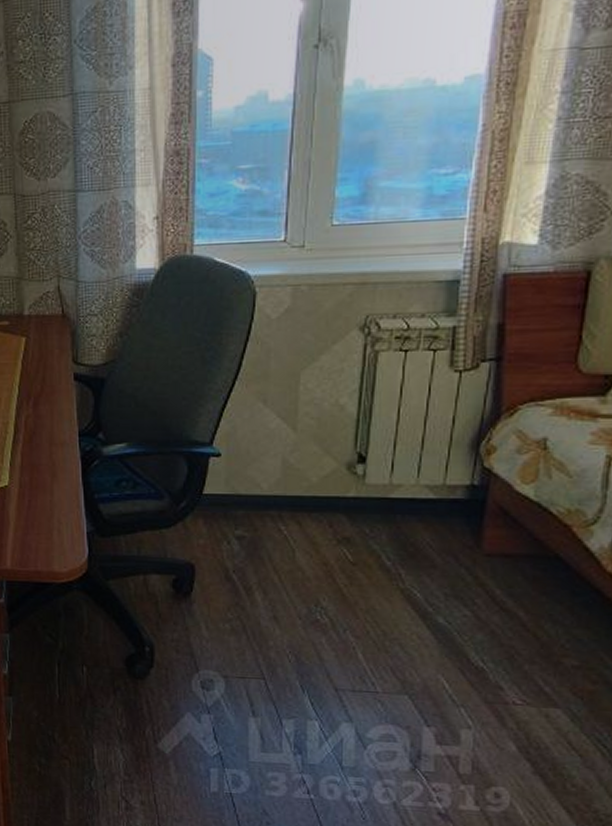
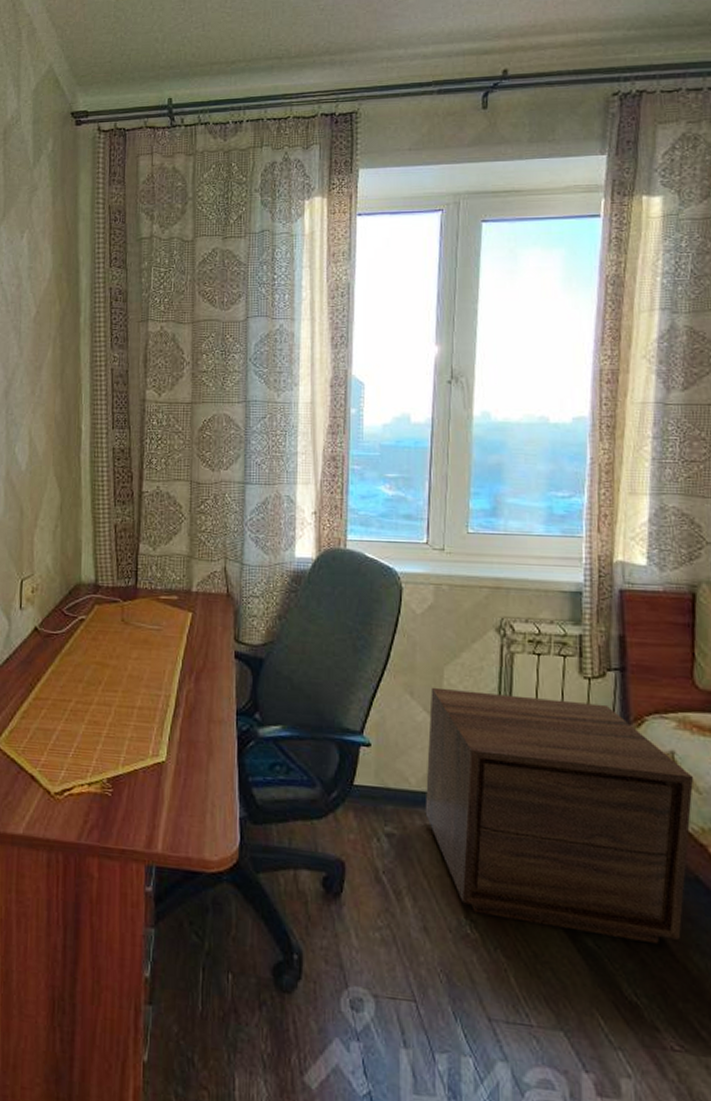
nightstand: none [277,393,564,617] -> present [425,687,693,944]

